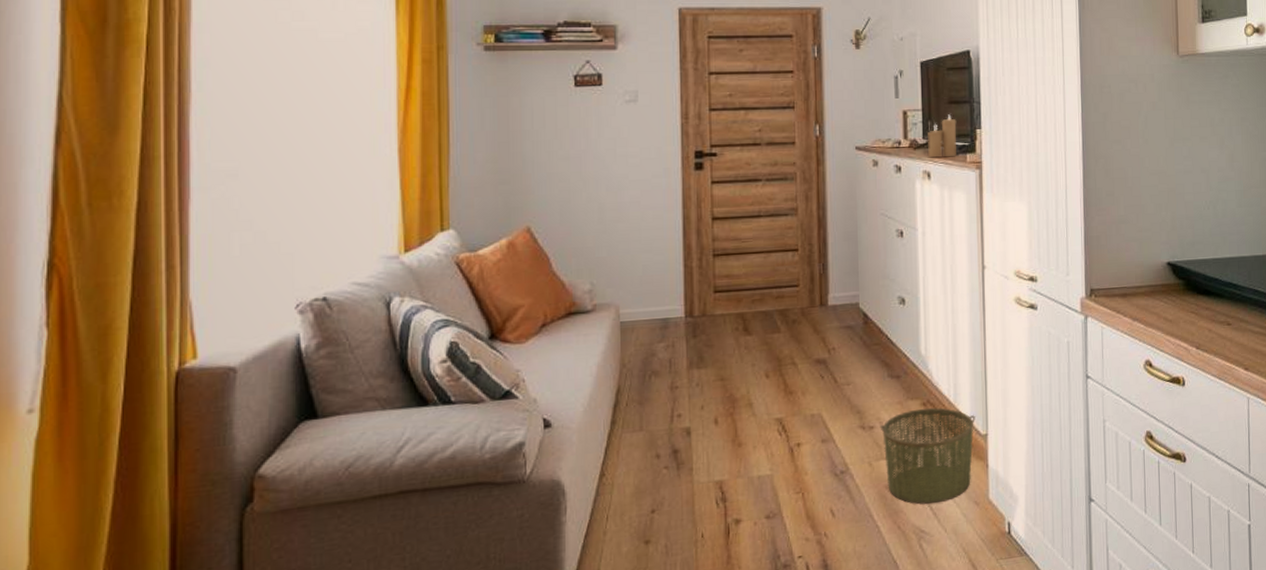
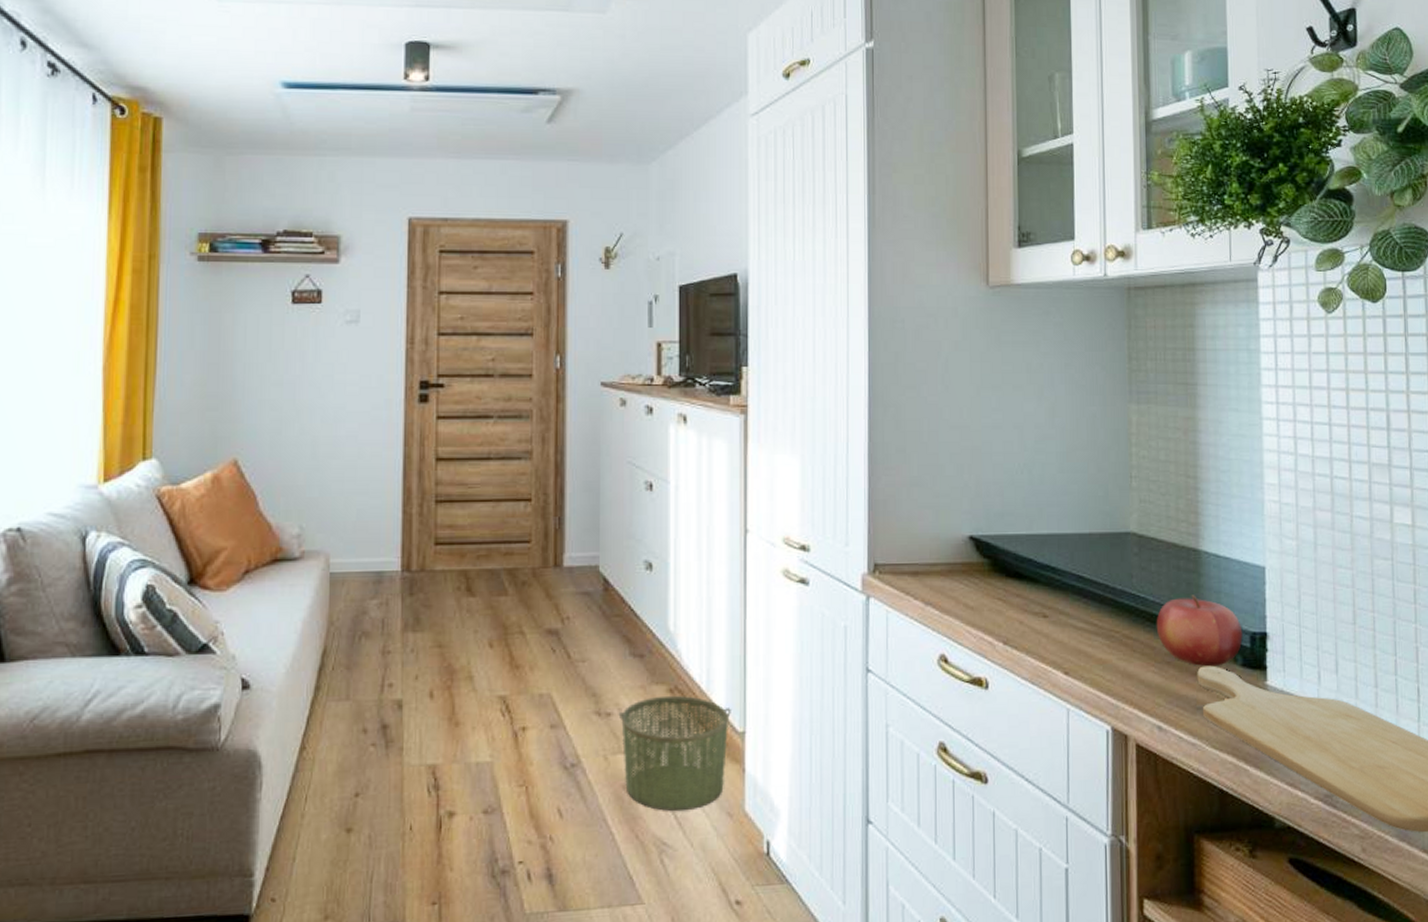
candle: present [927,114,957,158] -> none [683,348,719,399]

